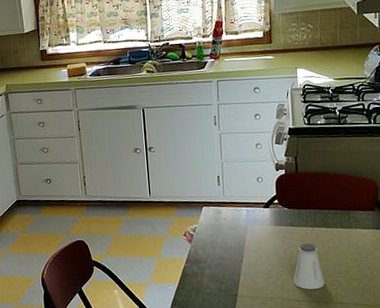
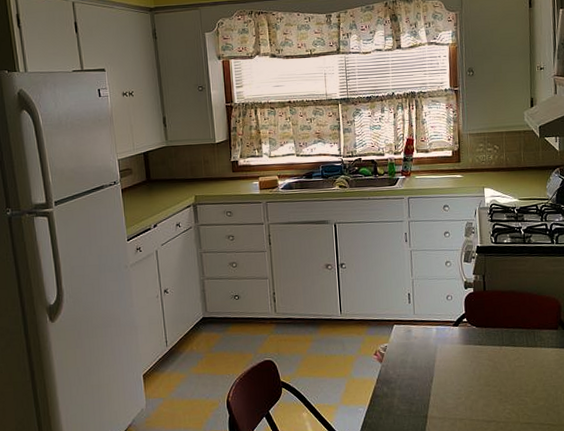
saltshaker: present [293,243,325,290] -> none [481,362,512,410]

